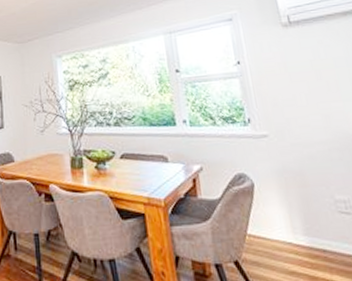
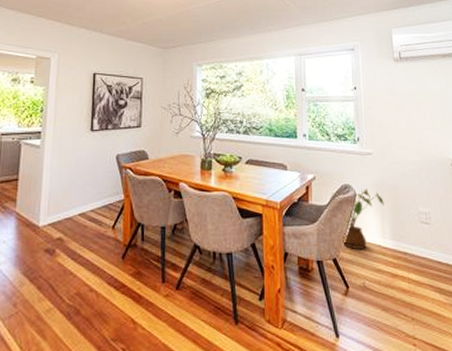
house plant: none [223,177,290,249] -> present [331,189,384,249]

